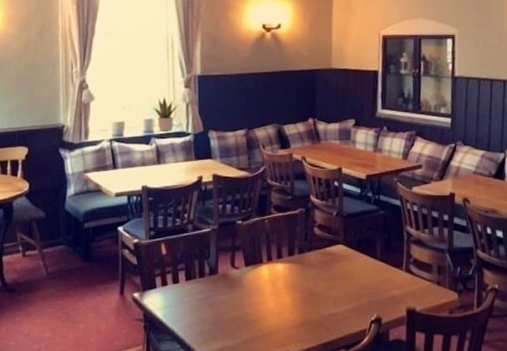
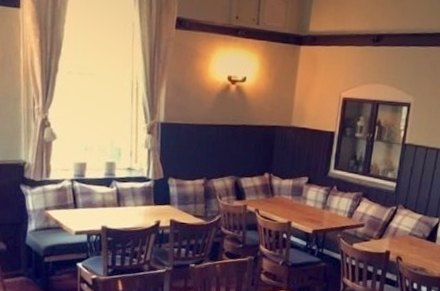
potted plant: present [153,96,179,131] -> none [115,140,141,176]

